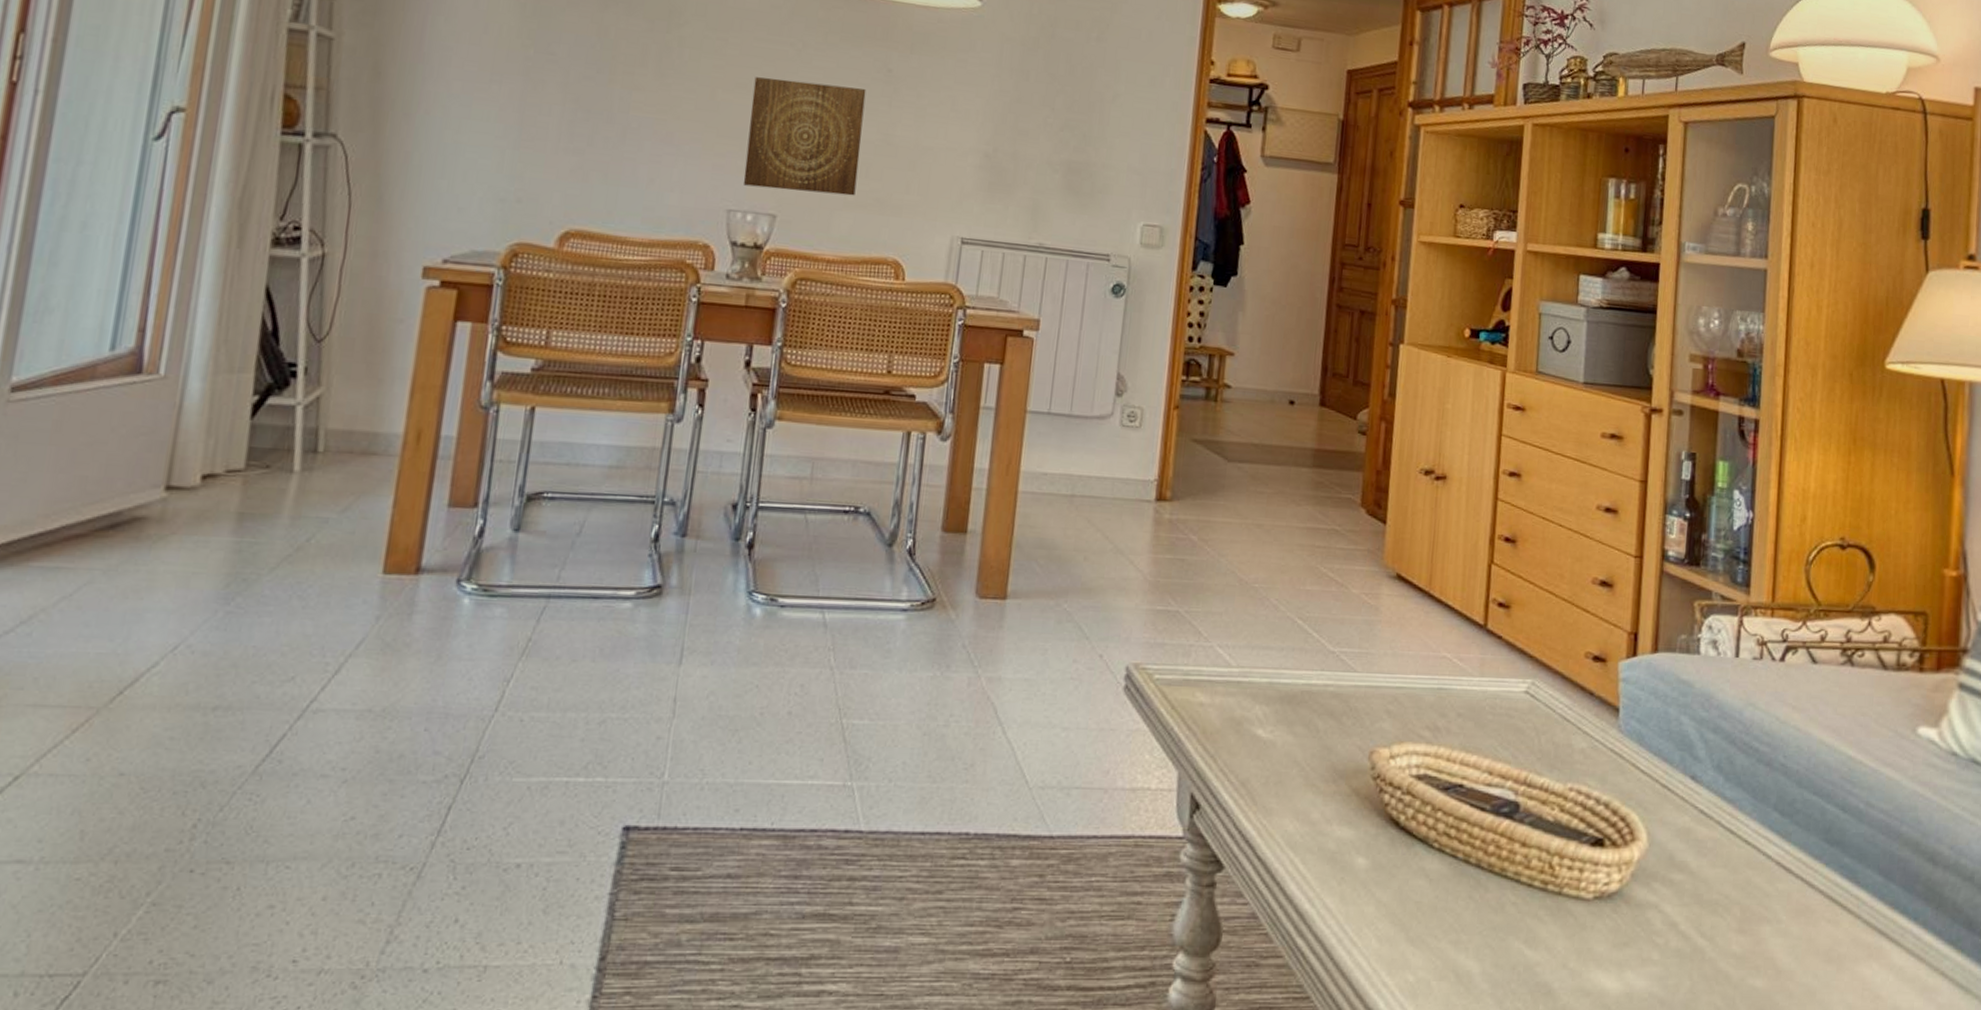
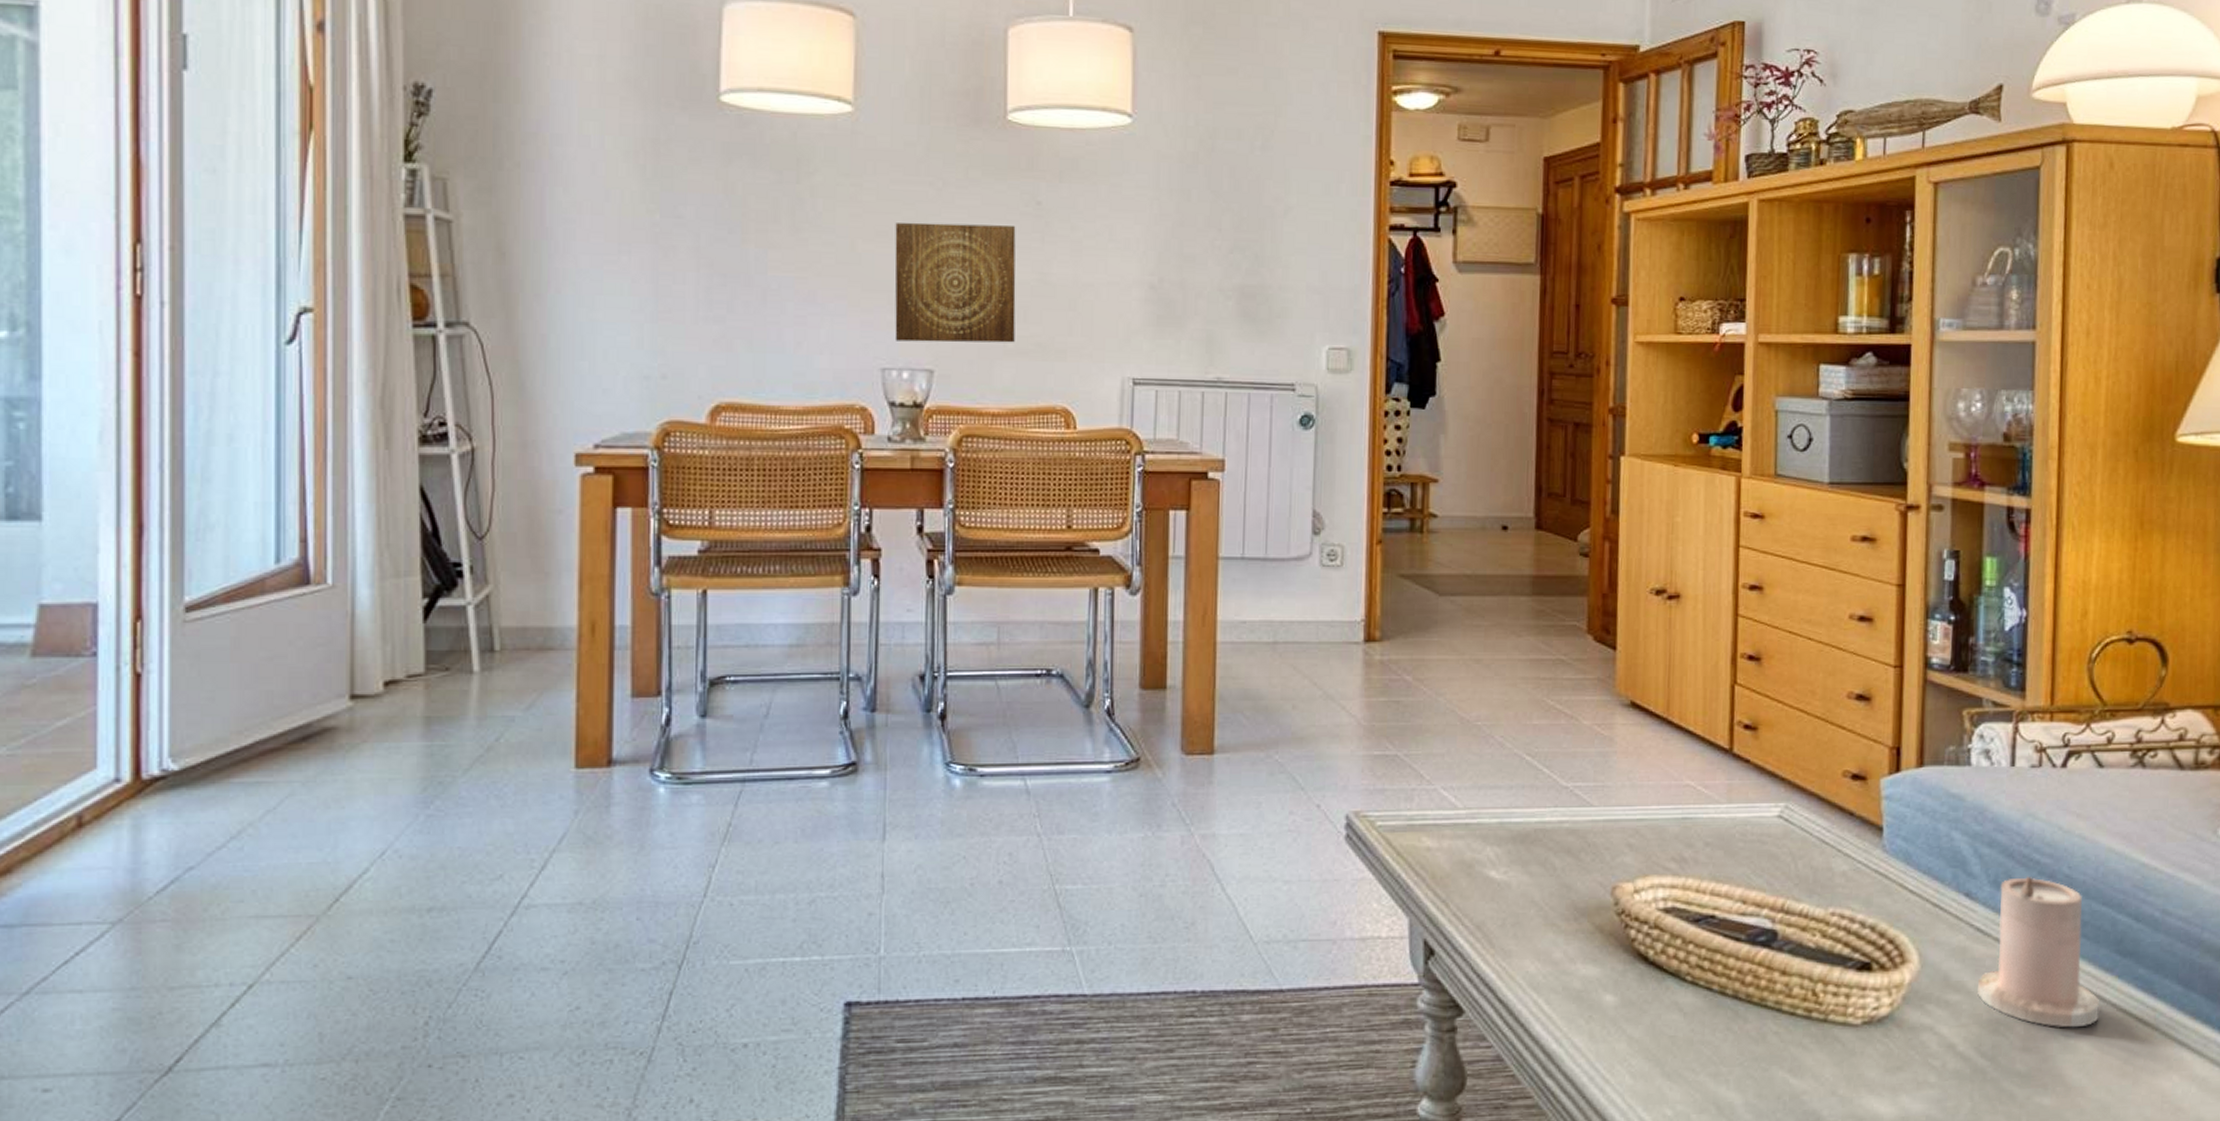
candle: none [1699,762,1809,912] -> present [1978,876,2100,1028]

